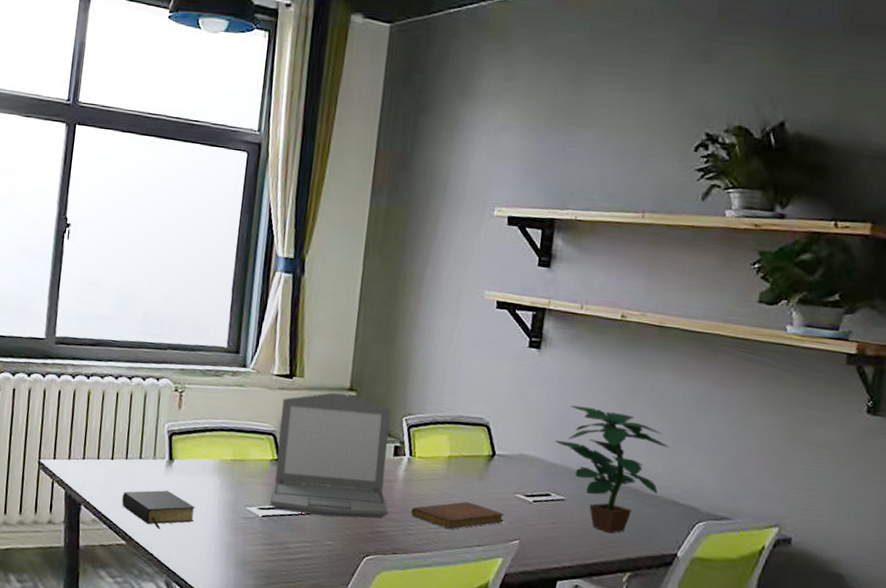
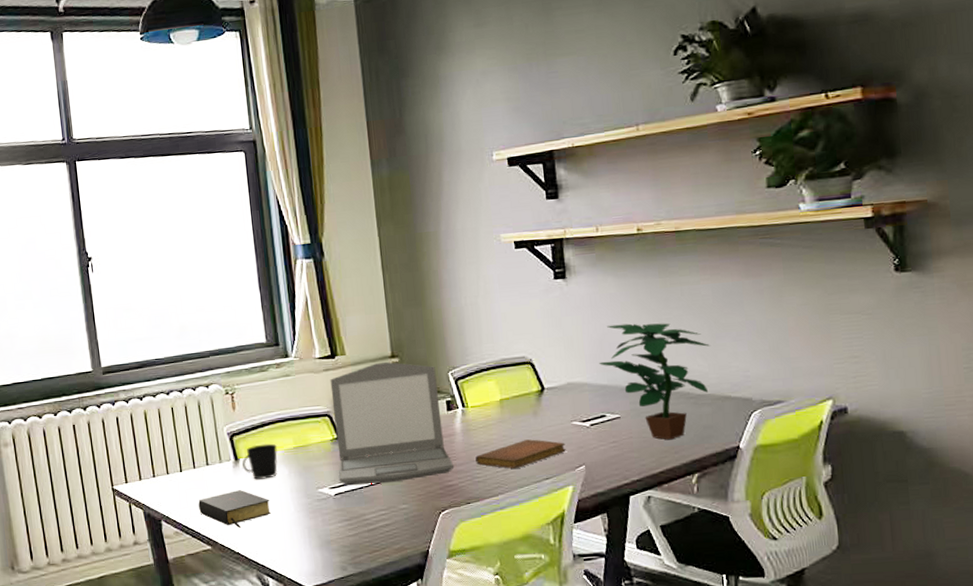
cup: none [175,448,216,486] -> present [242,443,278,480]

